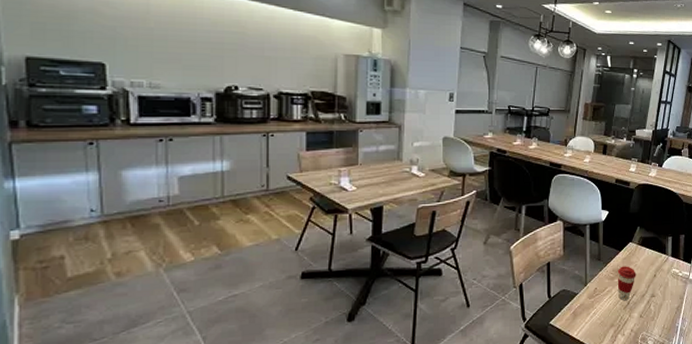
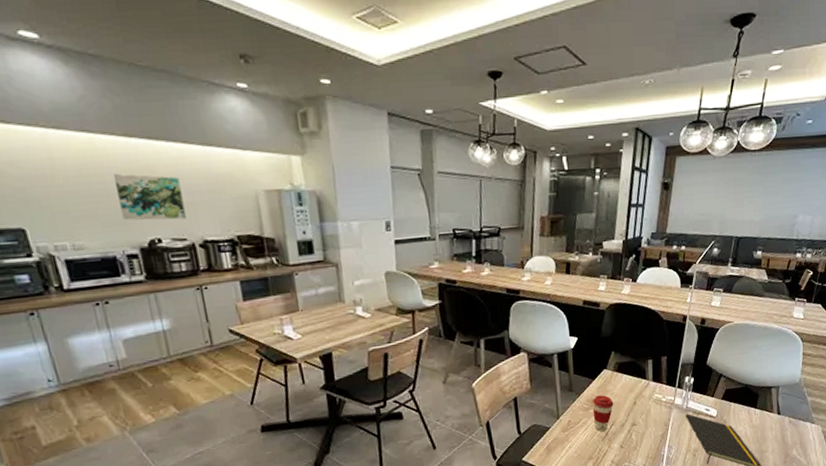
wall art: none [204,24,266,71] -> present [113,173,186,221]

